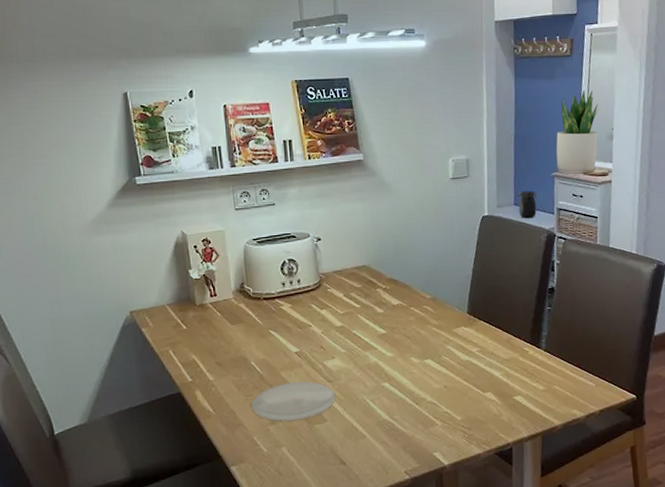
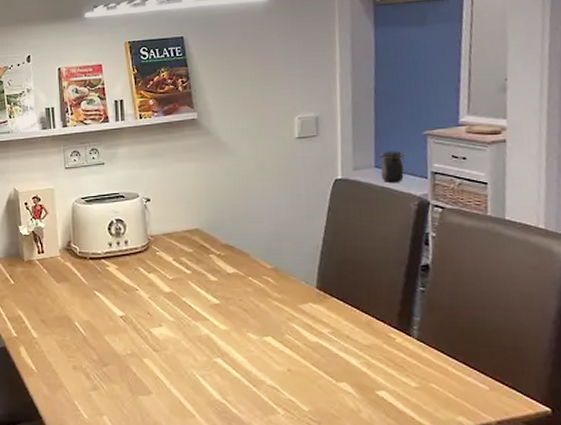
plate: present [251,381,336,423] -> none [73,347,162,390]
planter: present [556,90,599,175] -> none [428,36,486,133]

